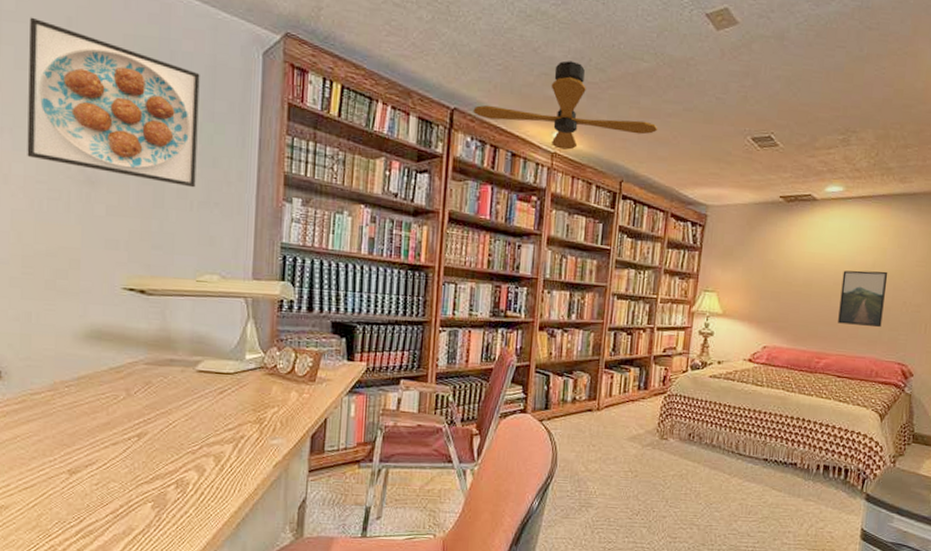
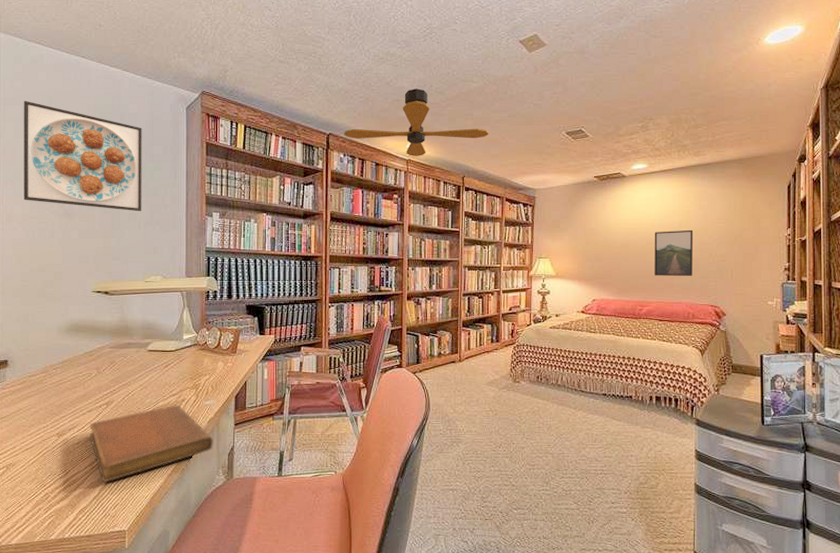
notebook: none [113,442,281,536] -> present [89,405,214,483]

